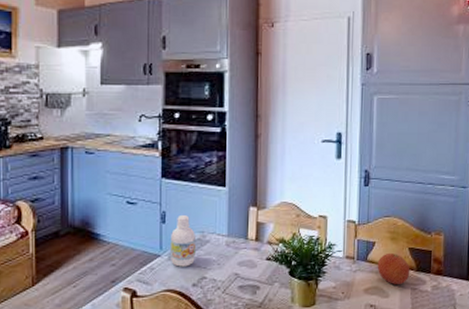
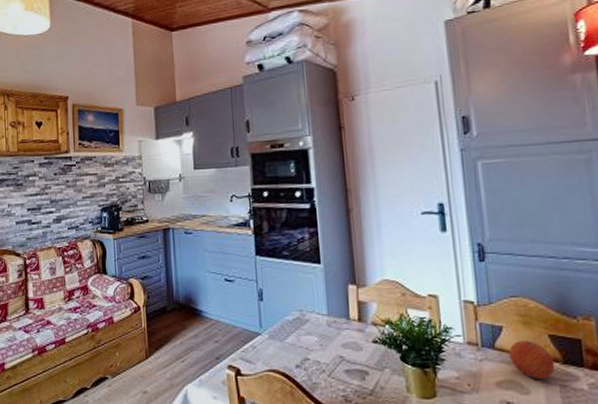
bottle: present [169,215,195,267] -> none [269,293,296,346]

